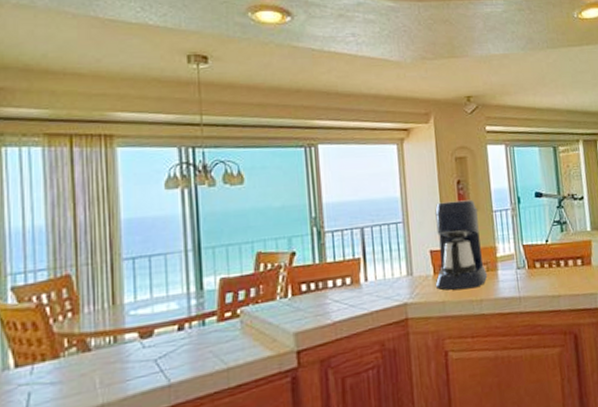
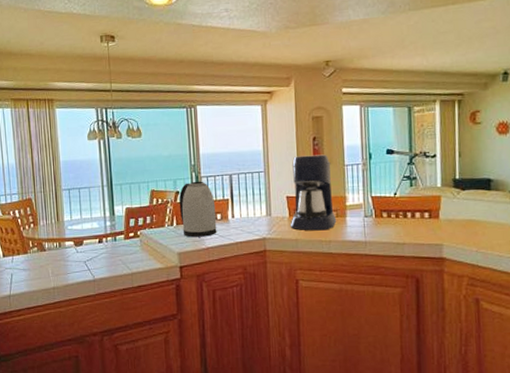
kettle: none [295,237,346,311] -> present [179,181,217,237]

